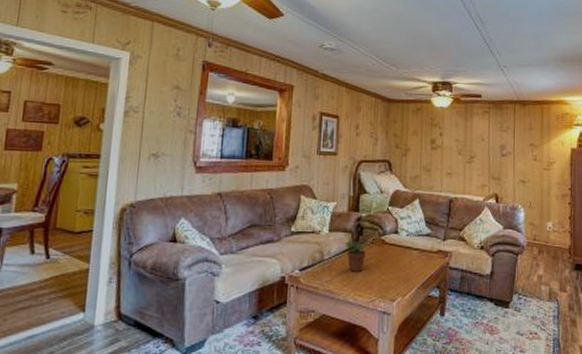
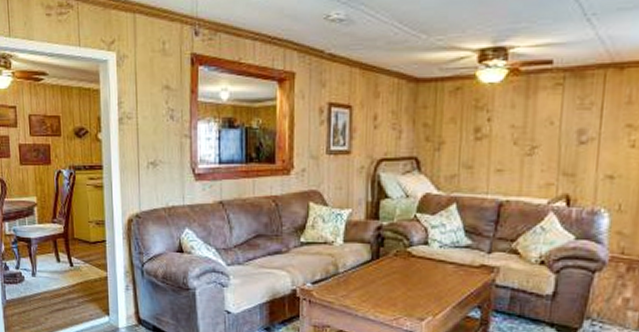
potted plant: present [345,240,371,272] -> none [363,252,394,287]

